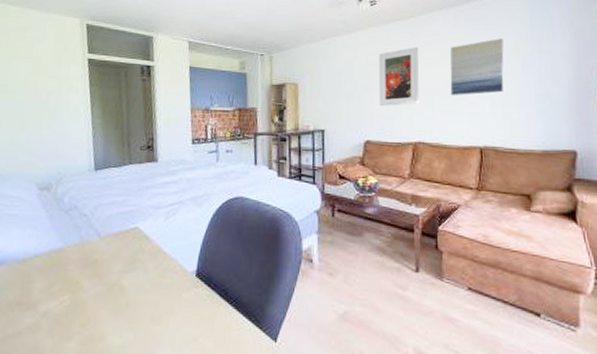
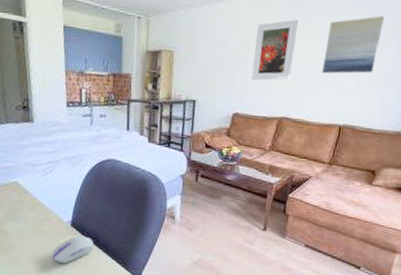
computer mouse: none [173,288,222,325] -> present [51,235,94,264]

